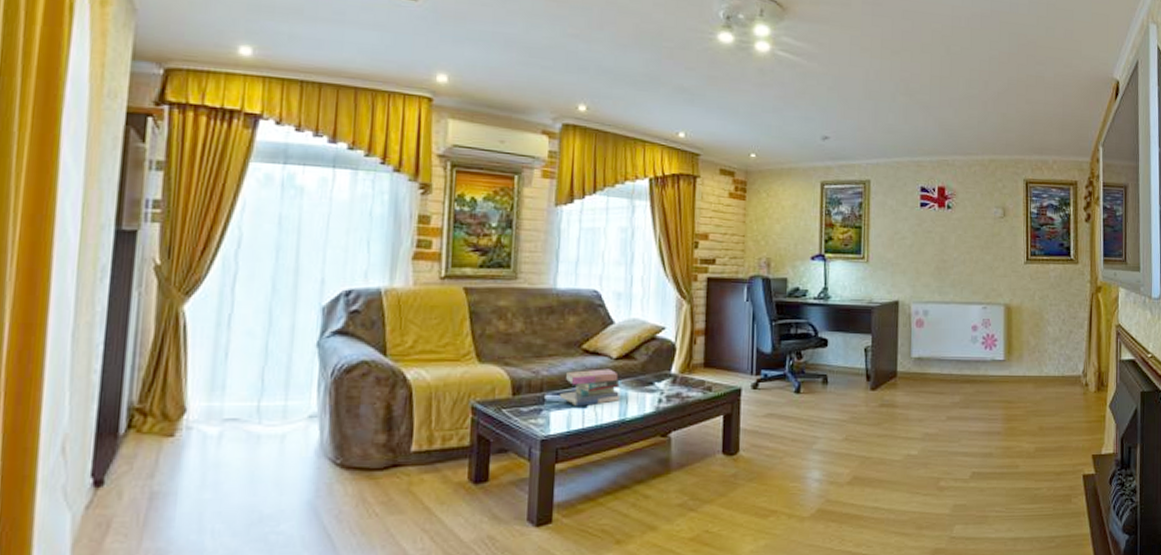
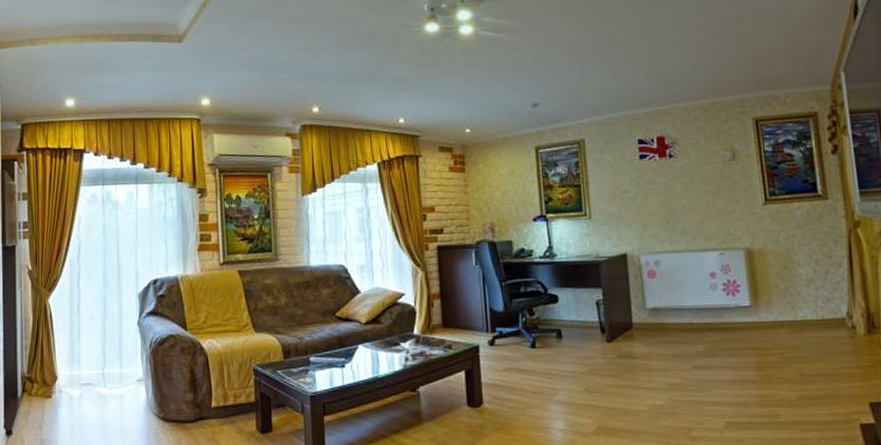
books: present [559,369,620,407] -> none [321,332,371,367]

